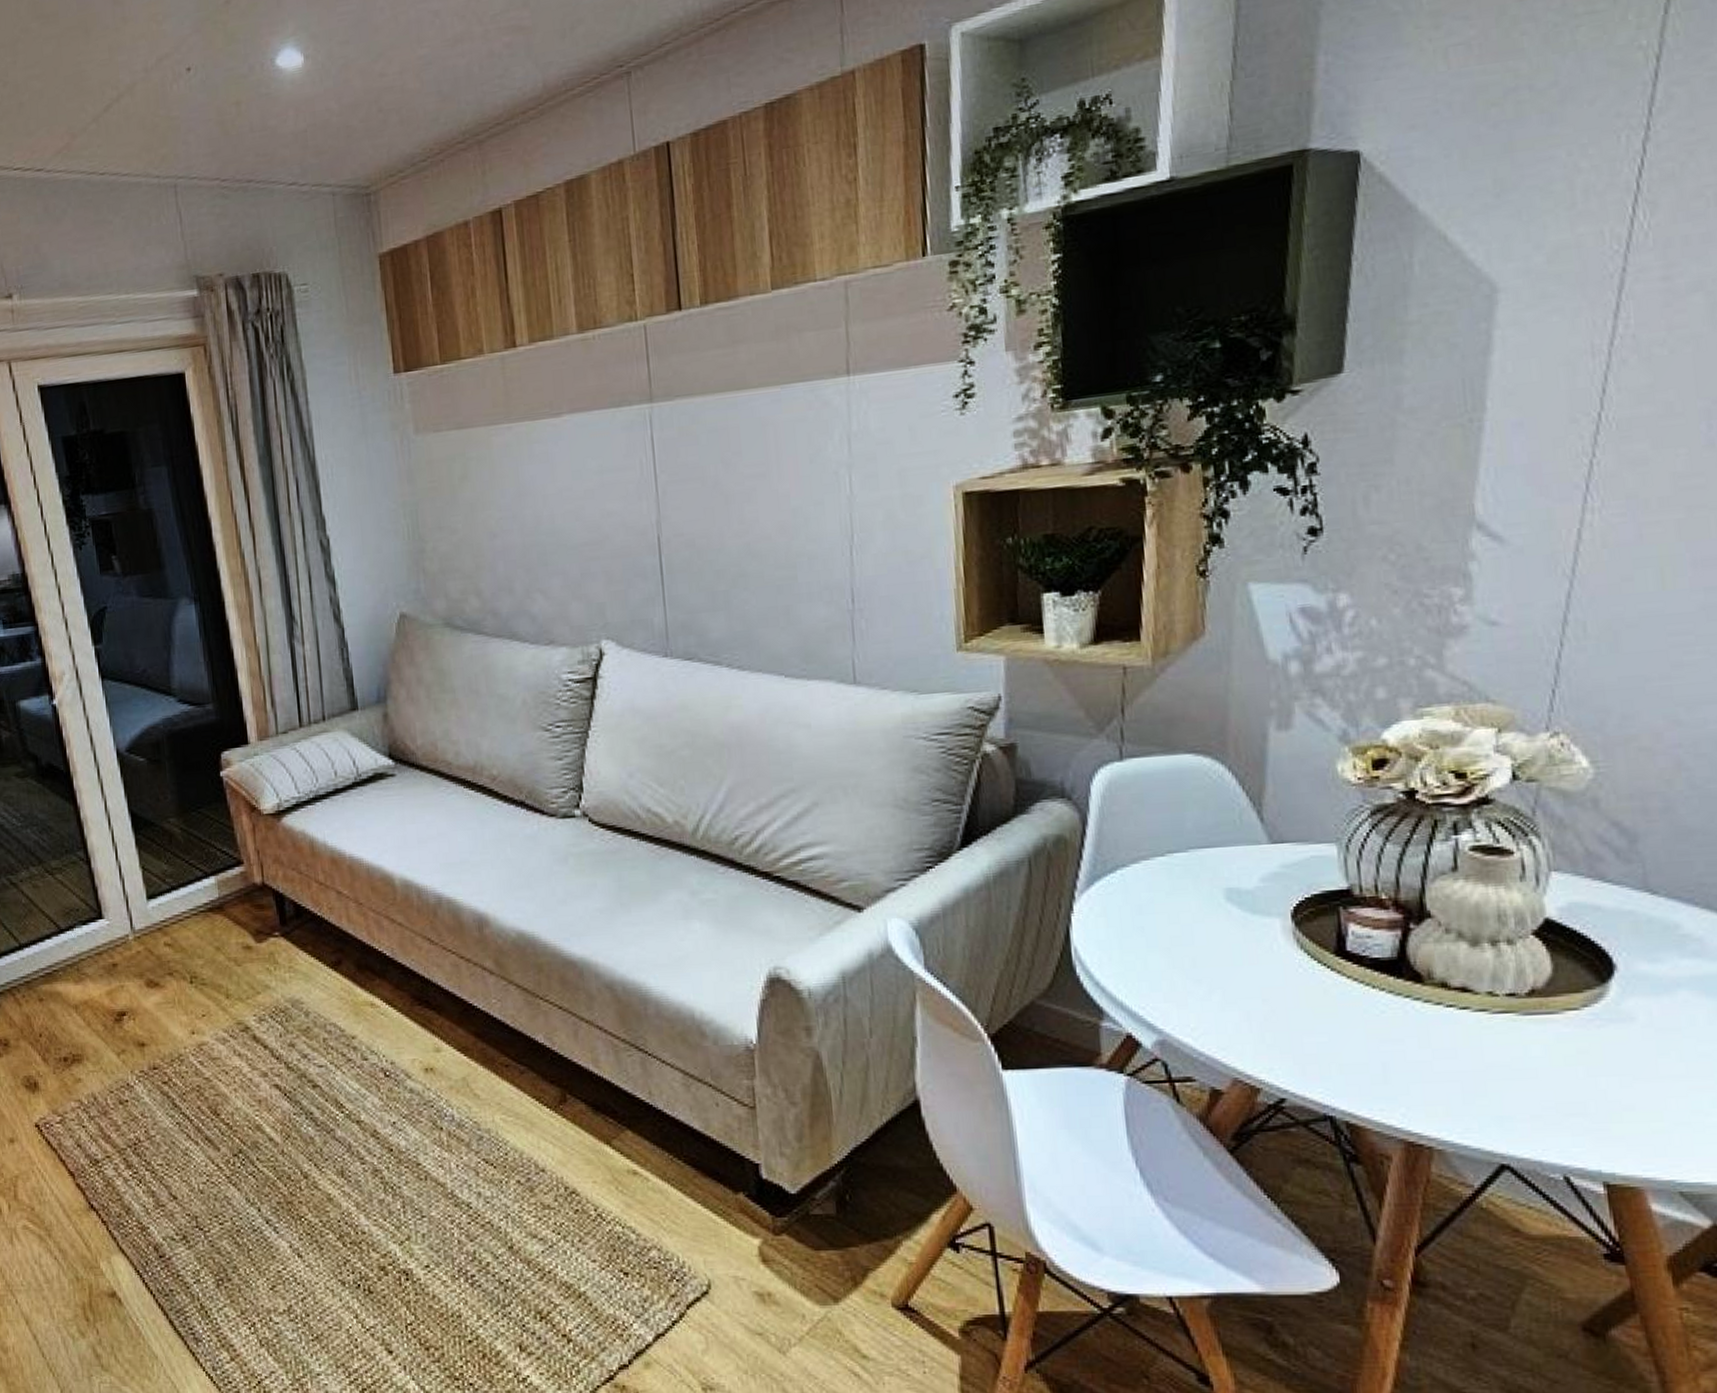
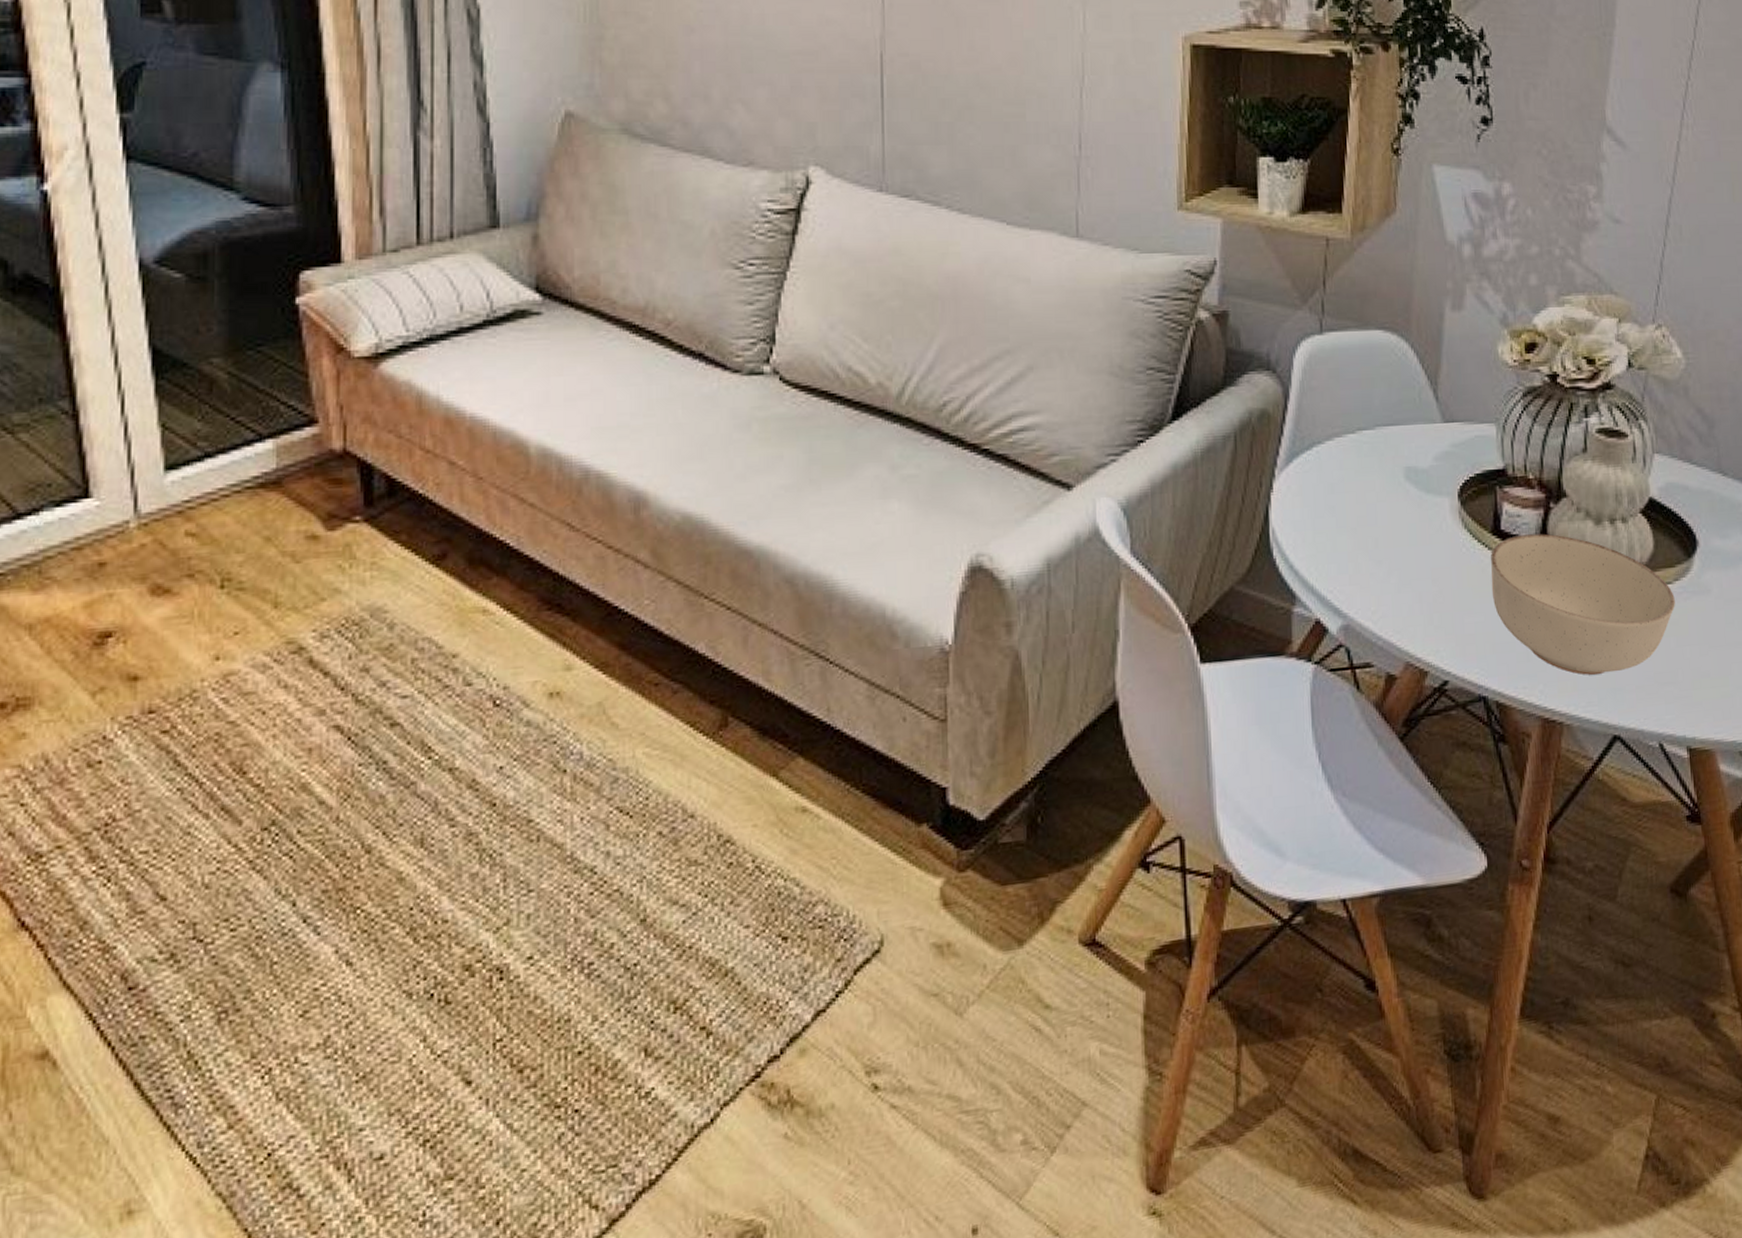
bowl: none [1334,955,1584,1101] -> present [1491,533,1675,675]

